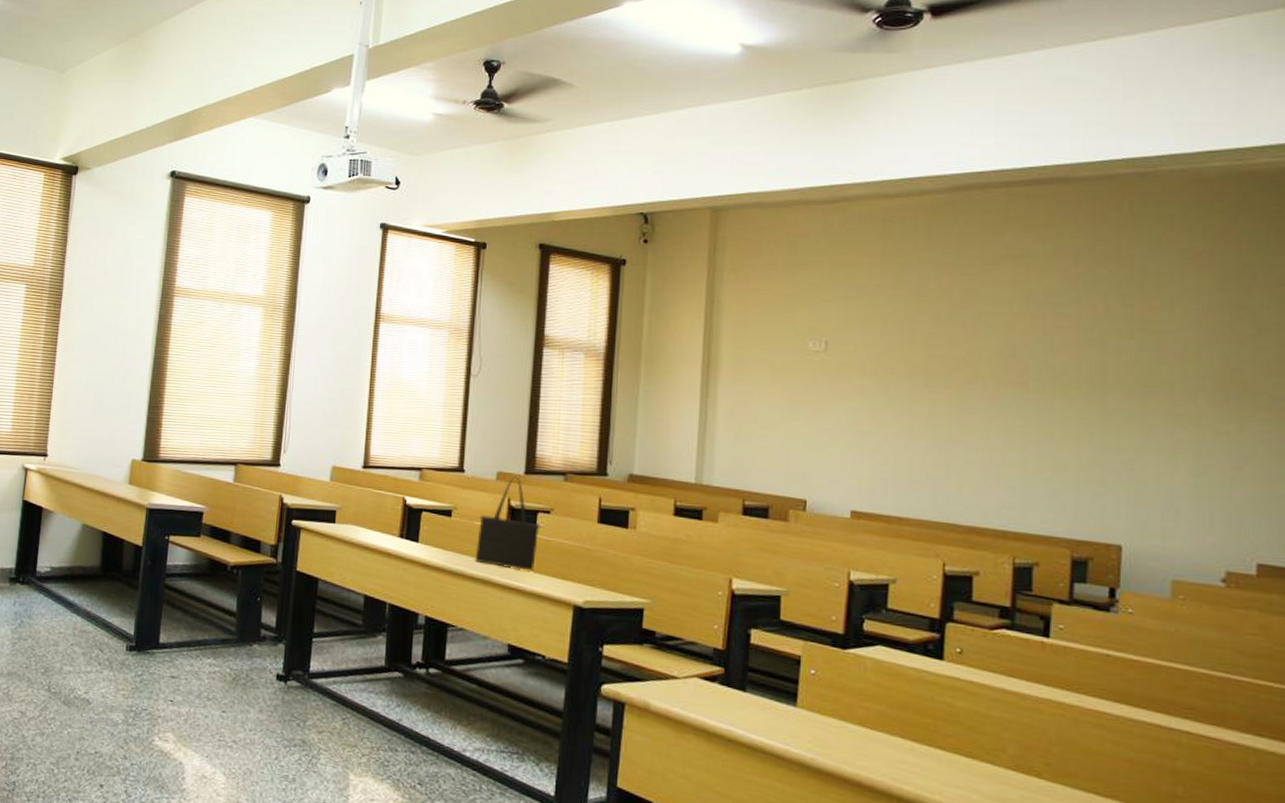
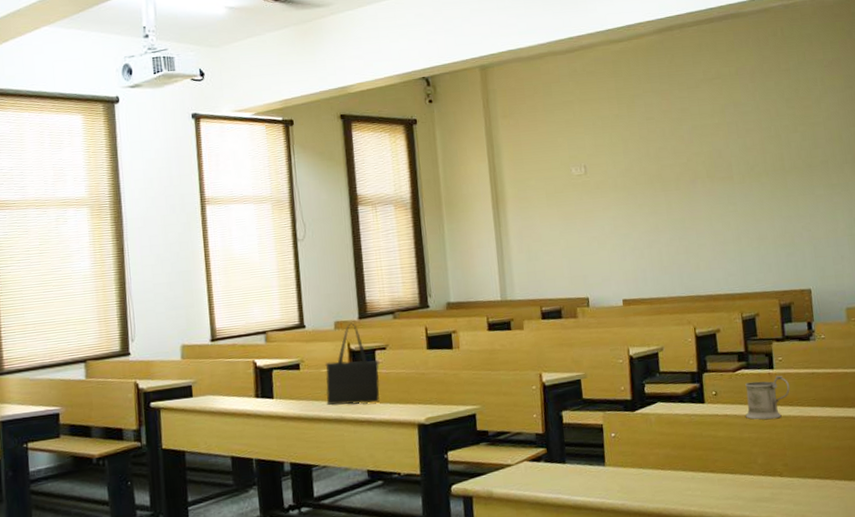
mug: none [999,647,1069,703] -> present [745,375,790,420]

